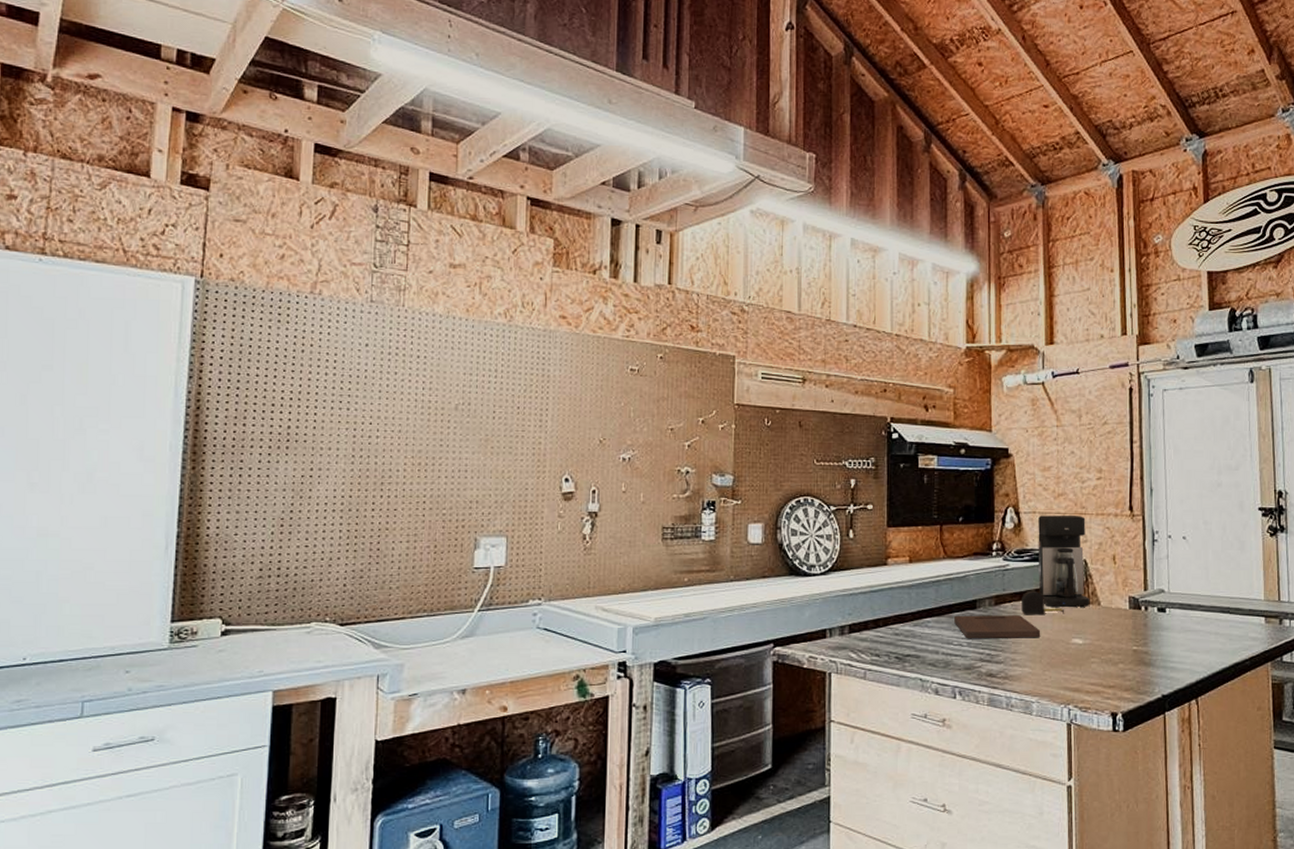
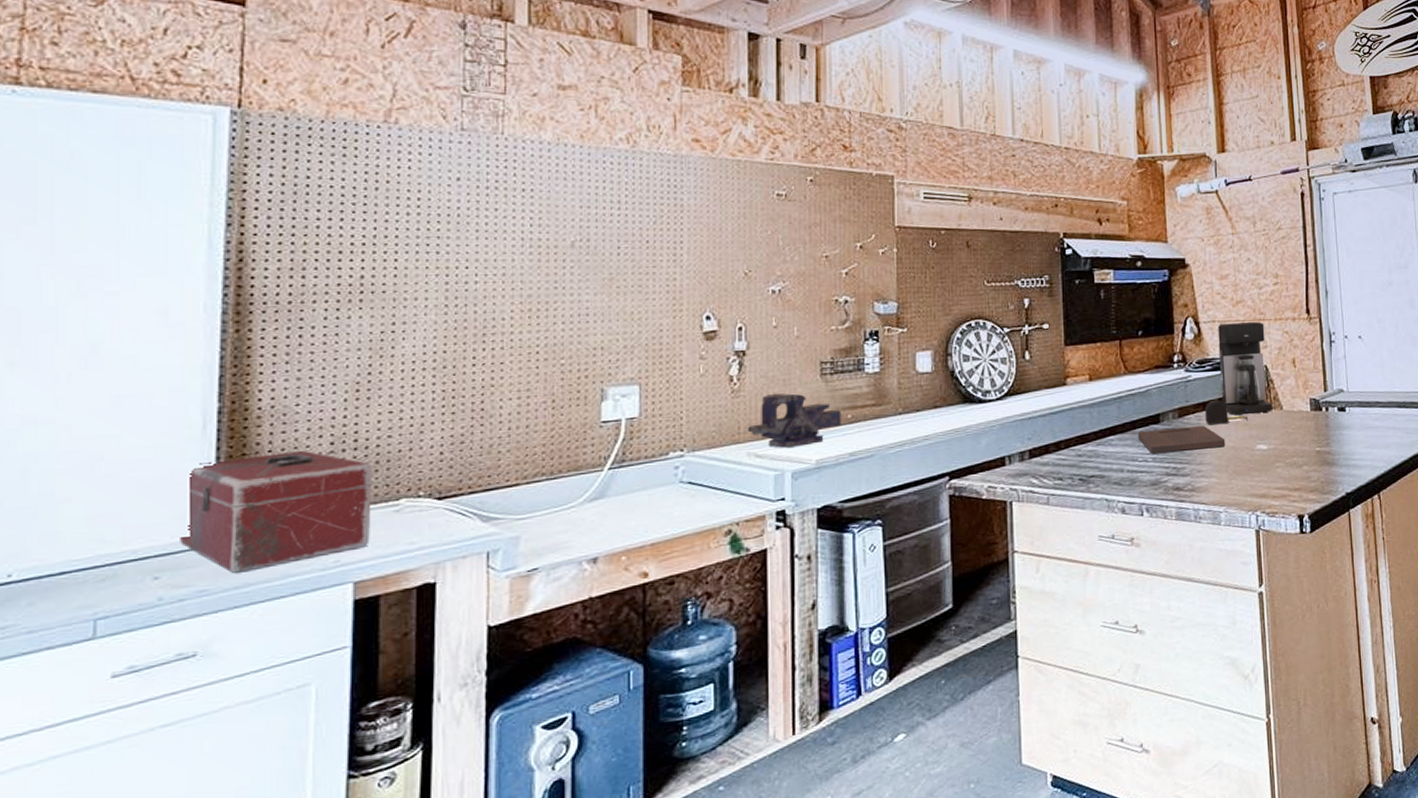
toolbox: none [146,573,290,674] -> present [180,450,372,573]
bench vise: none [596,553,679,605] -> present [747,393,842,449]

